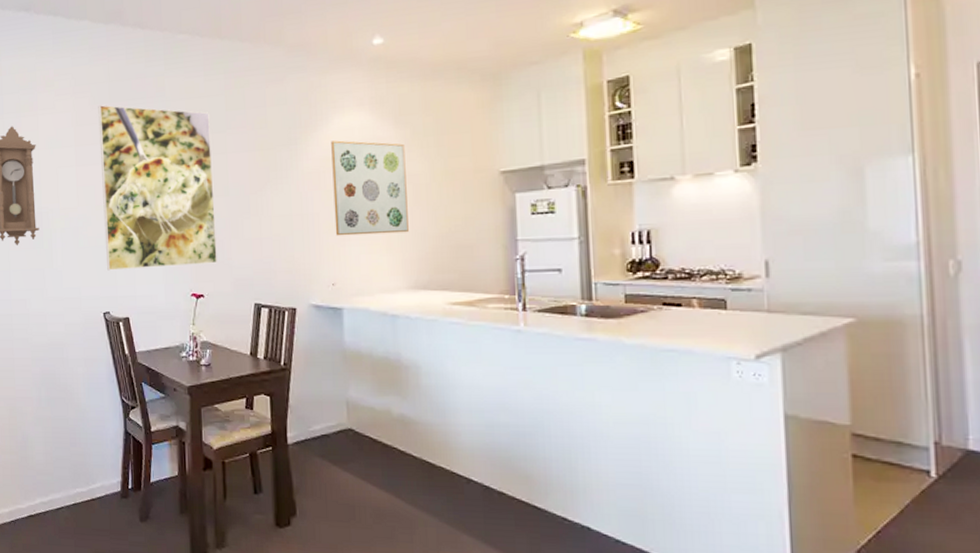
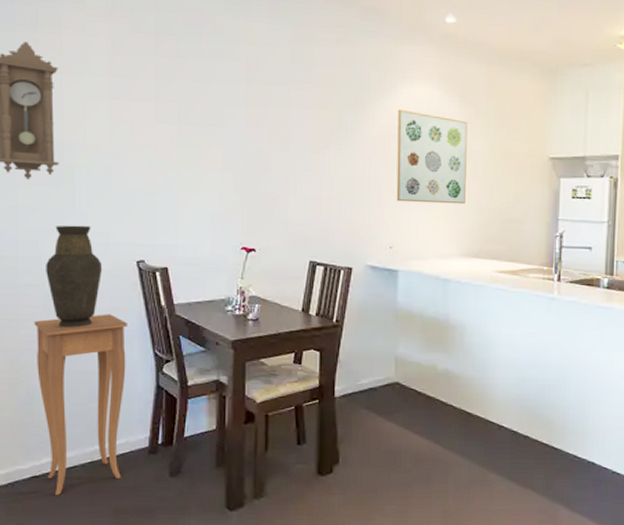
side table: none [25,363,99,534] -> present [34,314,127,495]
vase: none [33,283,76,377] -> present [46,225,102,328]
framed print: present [98,105,217,271] -> none [141,35,273,219]

